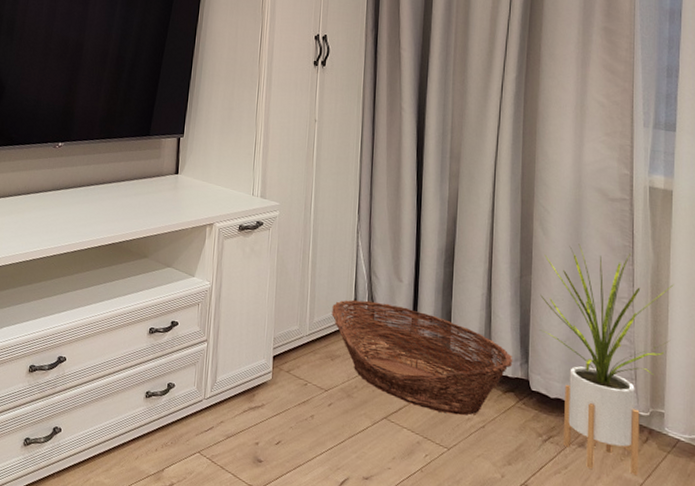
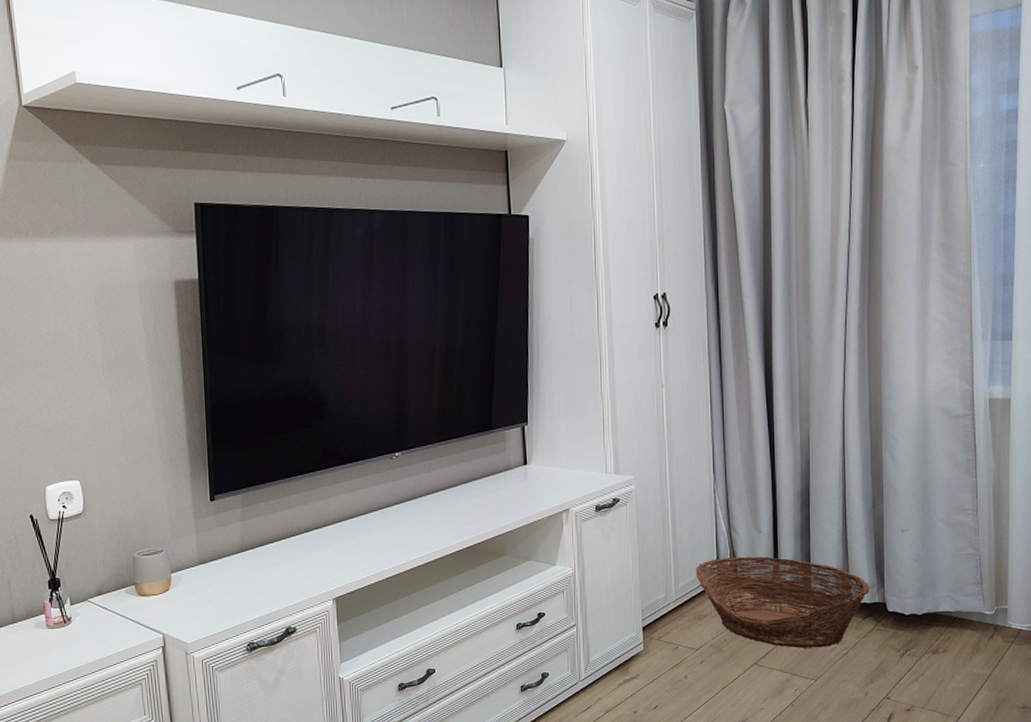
house plant: present [539,244,674,476] -> none [892,465,1014,671]

